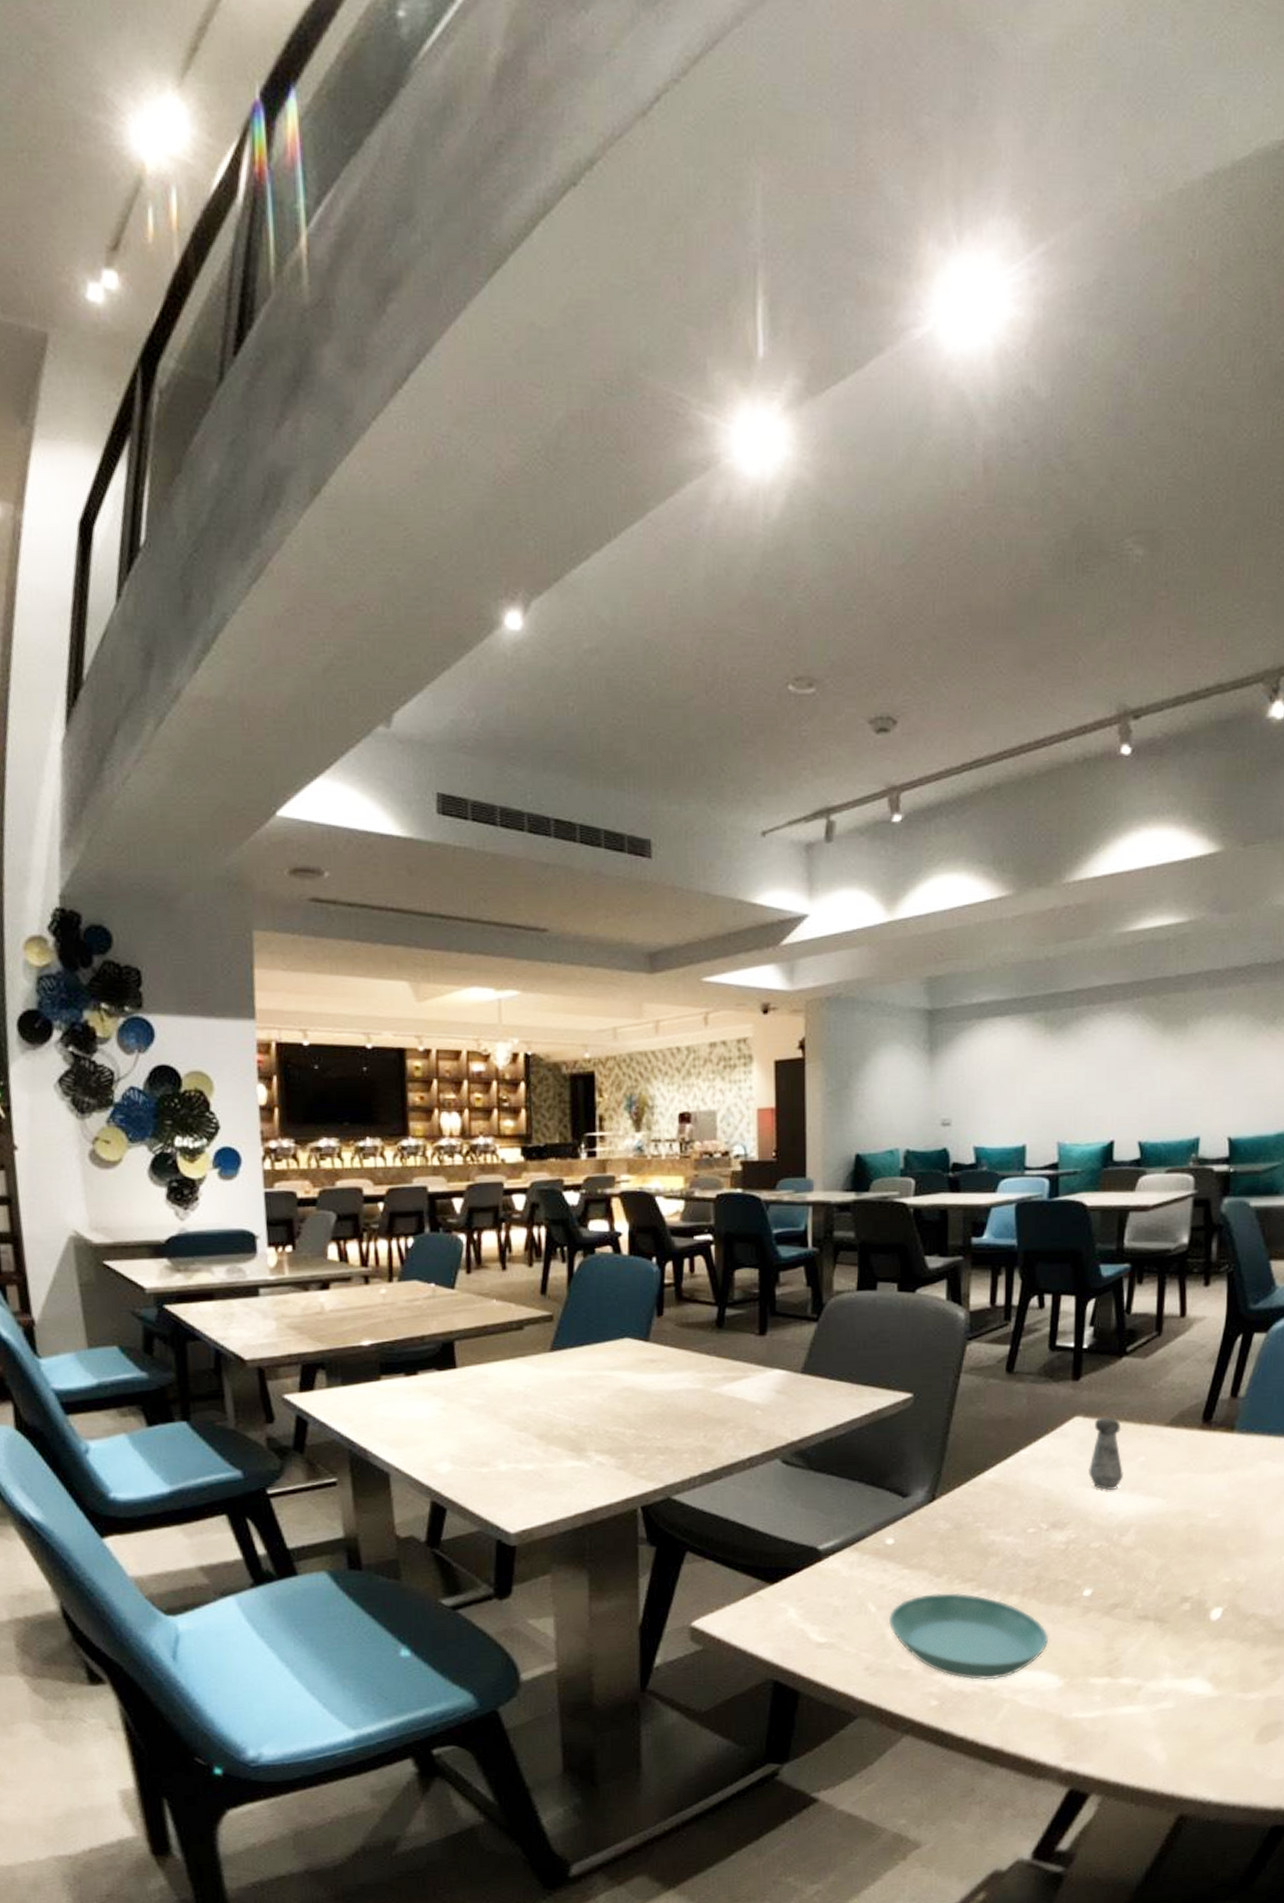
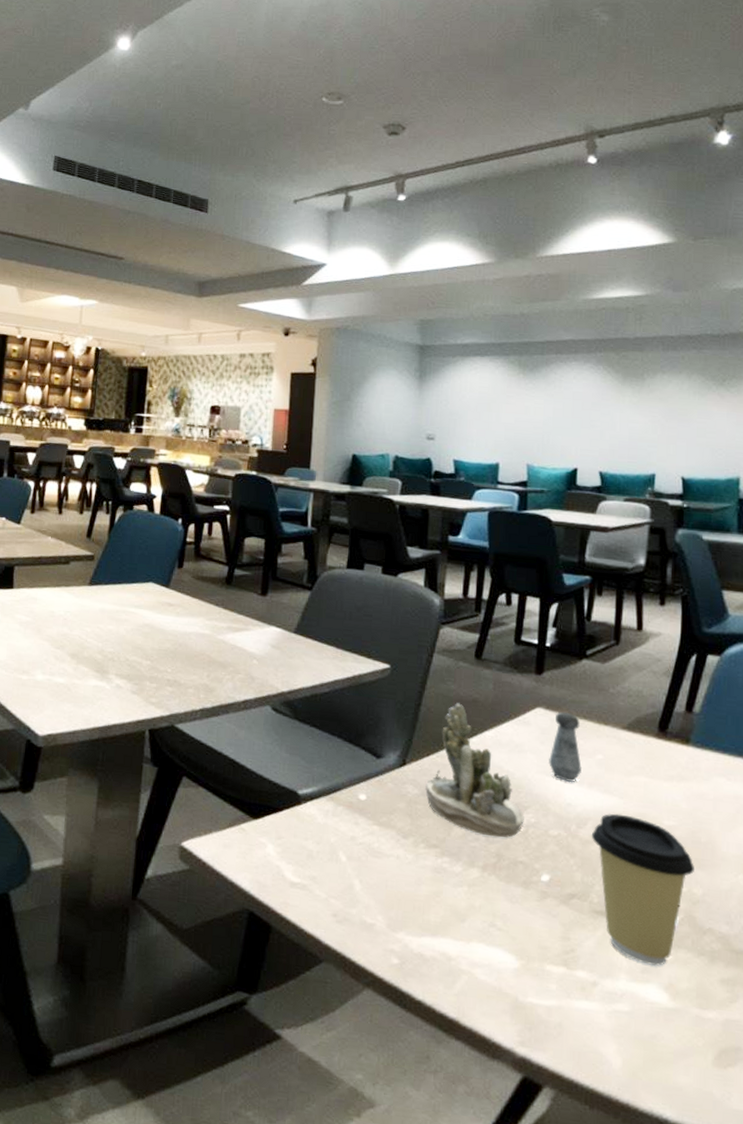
saucer: present [888,1592,1049,1680] -> none [356,853,508,949]
succulent planter: none [958,1424,1064,1560] -> present [425,703,524,838]
coffee cup: none [1134,1514,1238,1661] -> present [591,813,694,967]

